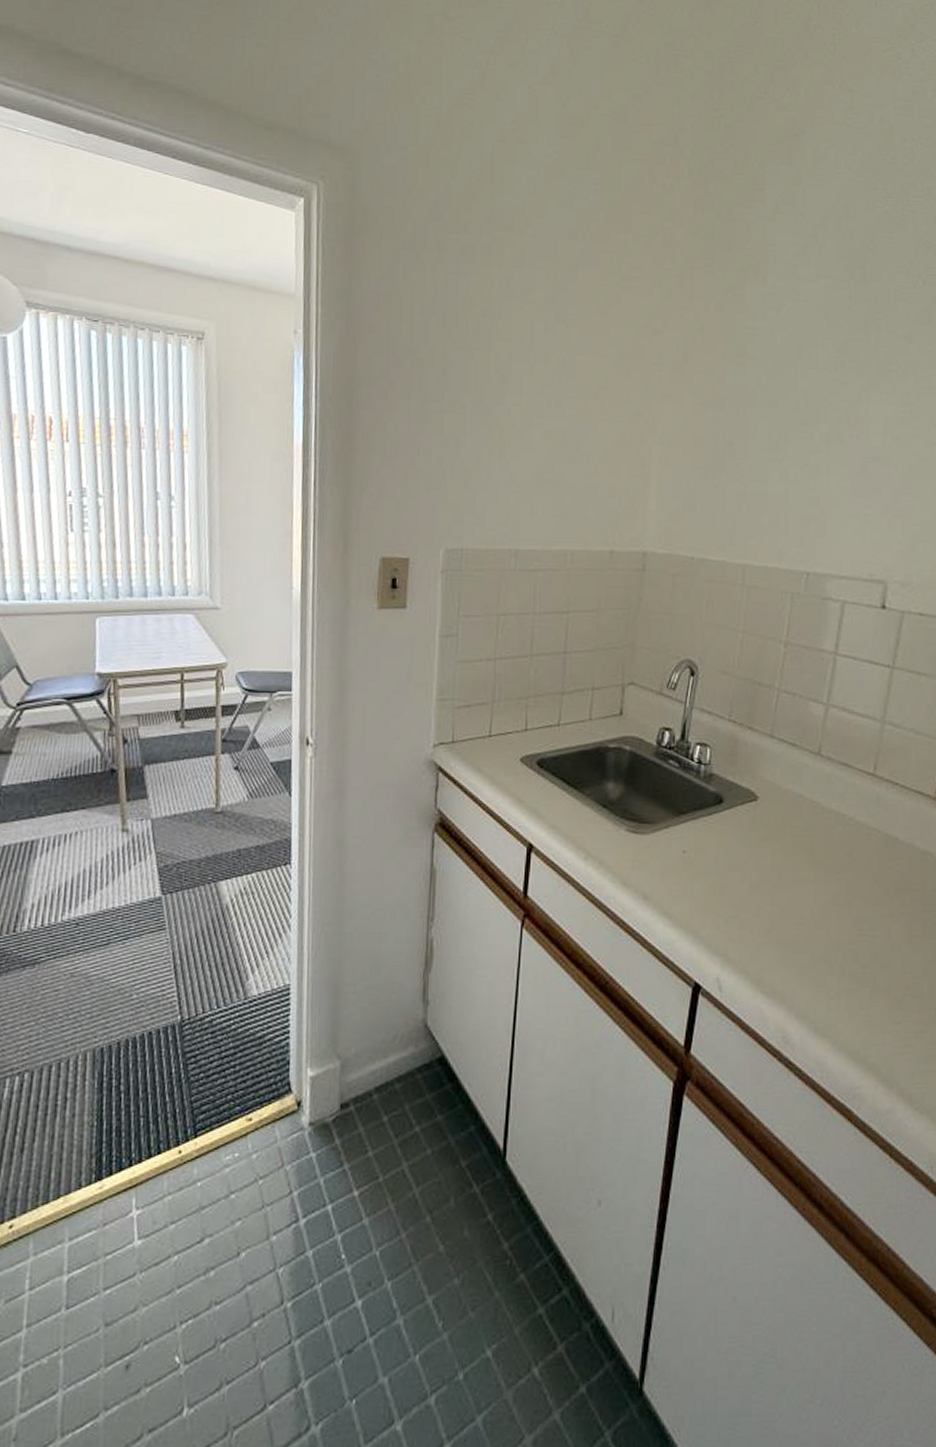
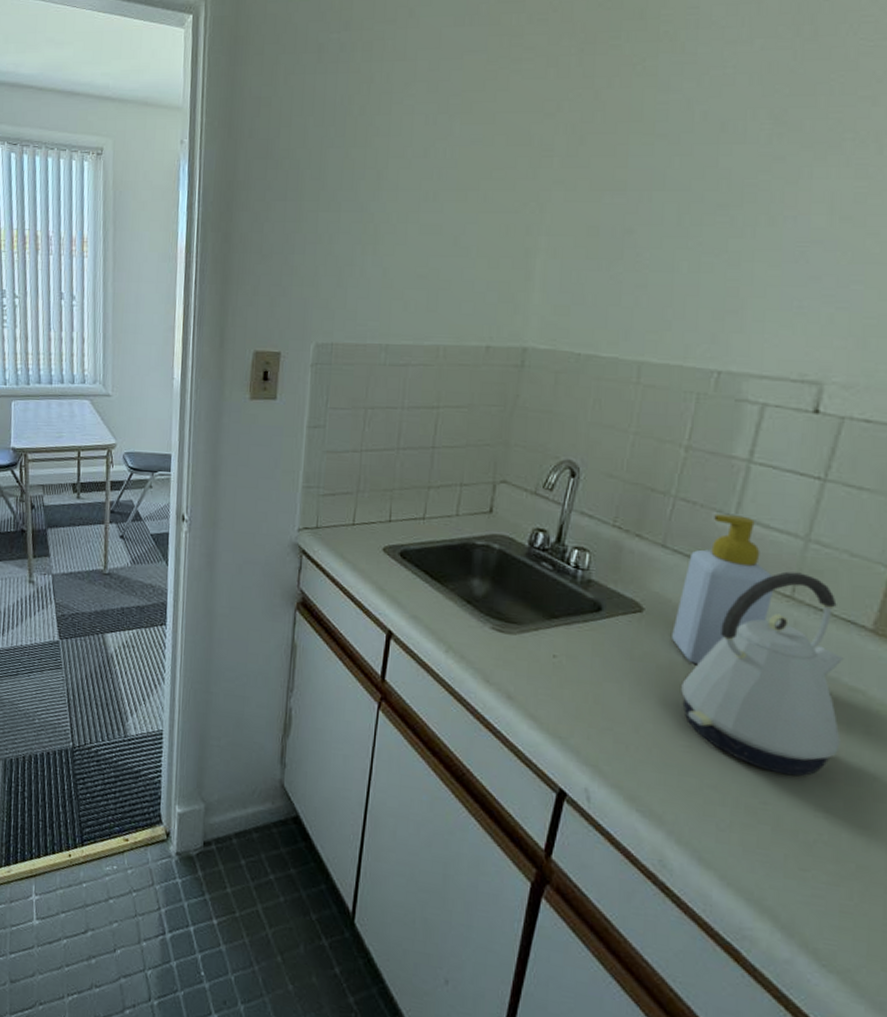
soap bottle: none [782,703,861,844] -> present [672,514,774,664]
kettle: none [792,752,917,938] -> present [681,571,844,776]

